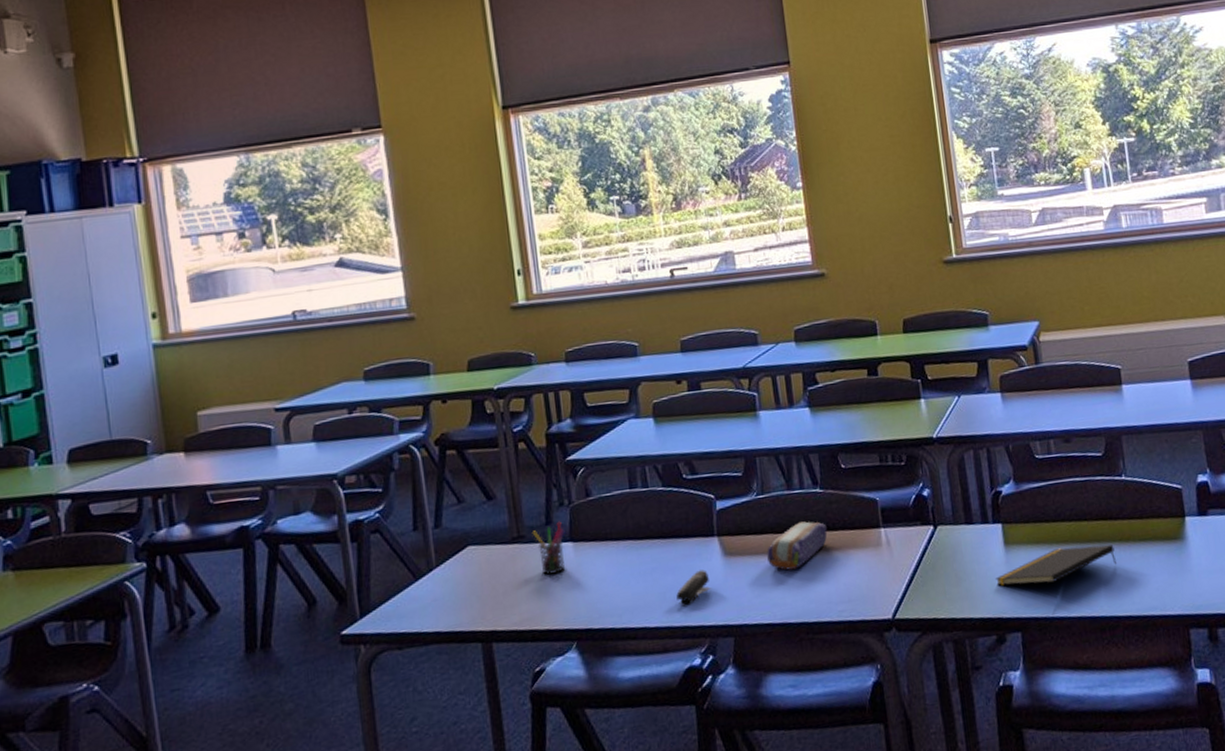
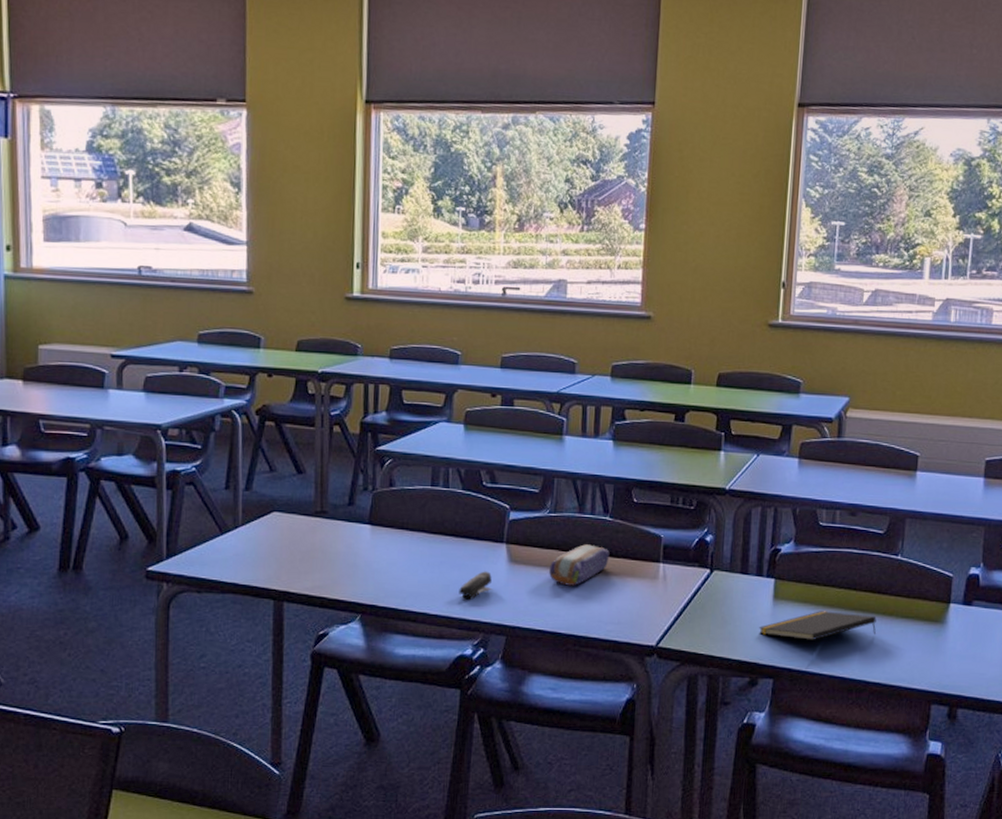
pen holder: present [532,521,566,575] -> none [334,504,365,551]

